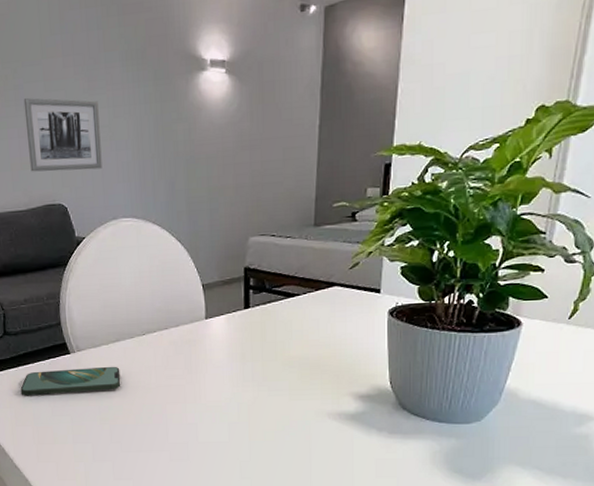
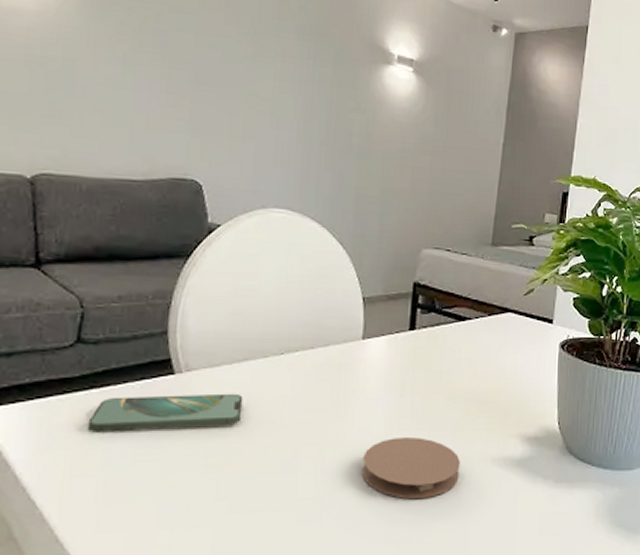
wall art: present [23,98,103,172] -> none [159,48,262,147]
coaster: none [216,397,299,446] -> present [362,437,460,500]

